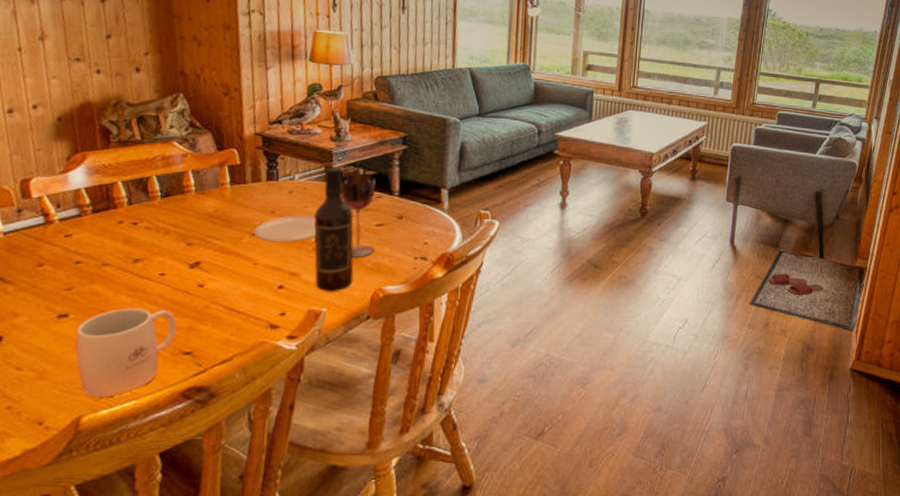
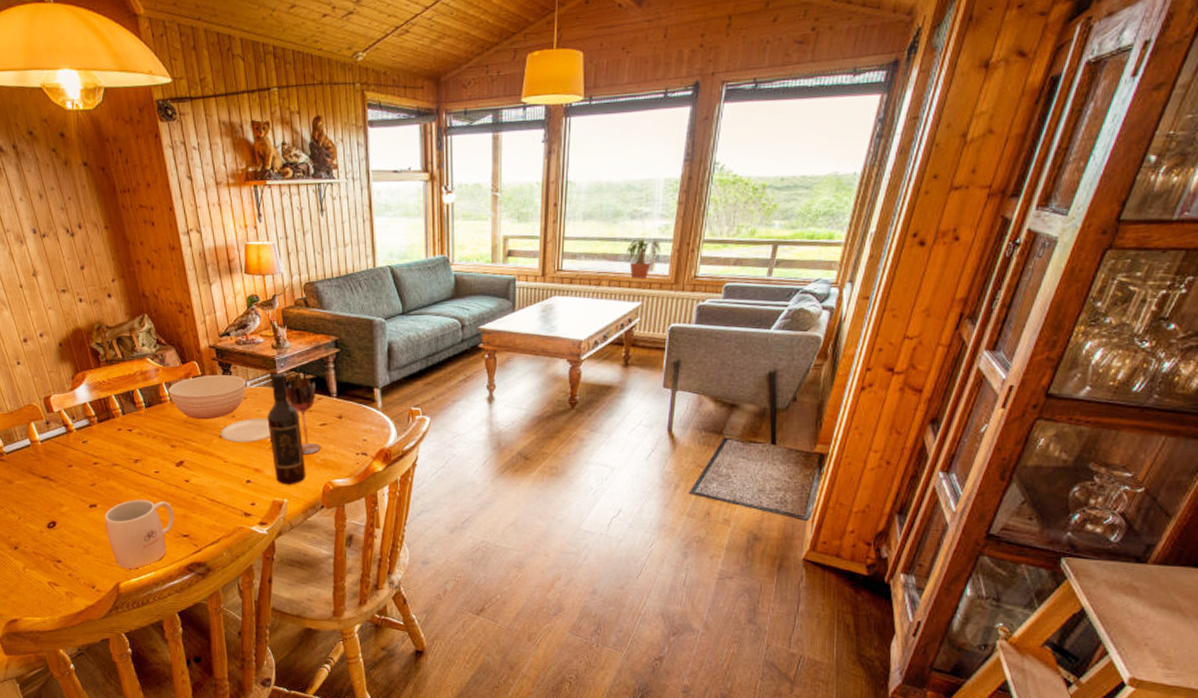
bowl: none [194,164,294,215] -> present [168,374,246,420]
potted plant: none [693,66,724,101] -> present [625,239,661,279]
slippers: present [768,273,825,295] -> none [711,461,776,484]

